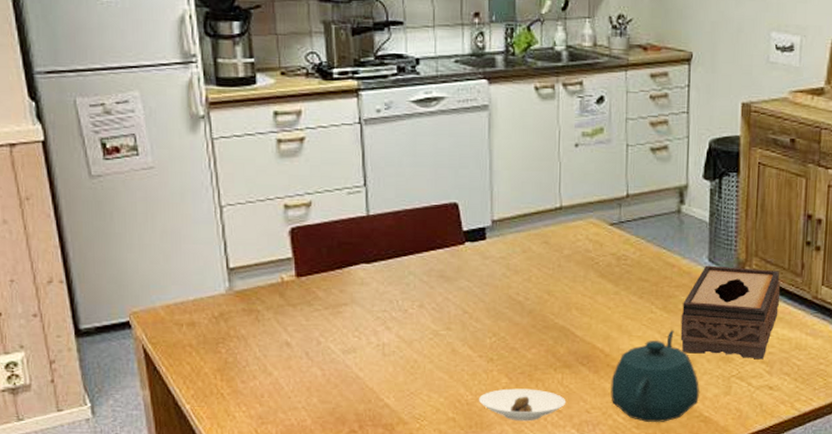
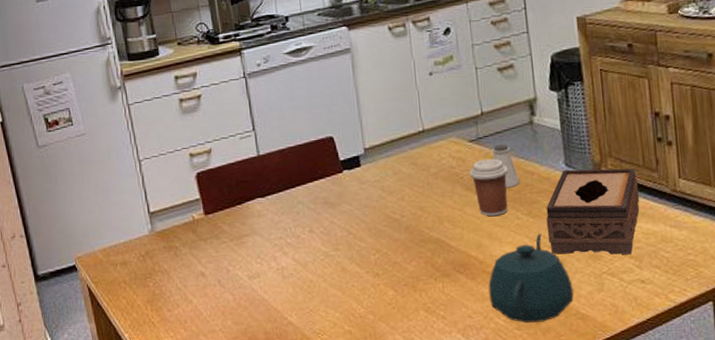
saucer: present [479,388,566,422] -> none [370,299,449,330]
coffee cup: none [606,245,648,308] -> present [469,158,508,217]
saltshaker: none [633,231,659,279] -> present [492,144,520,188]

